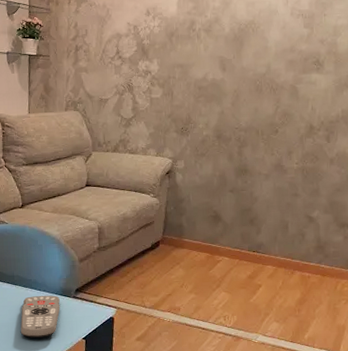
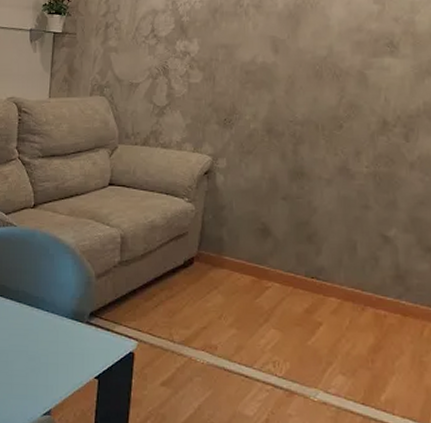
remote control: present [20,295,60,338] -> none [22,318,70,372]

